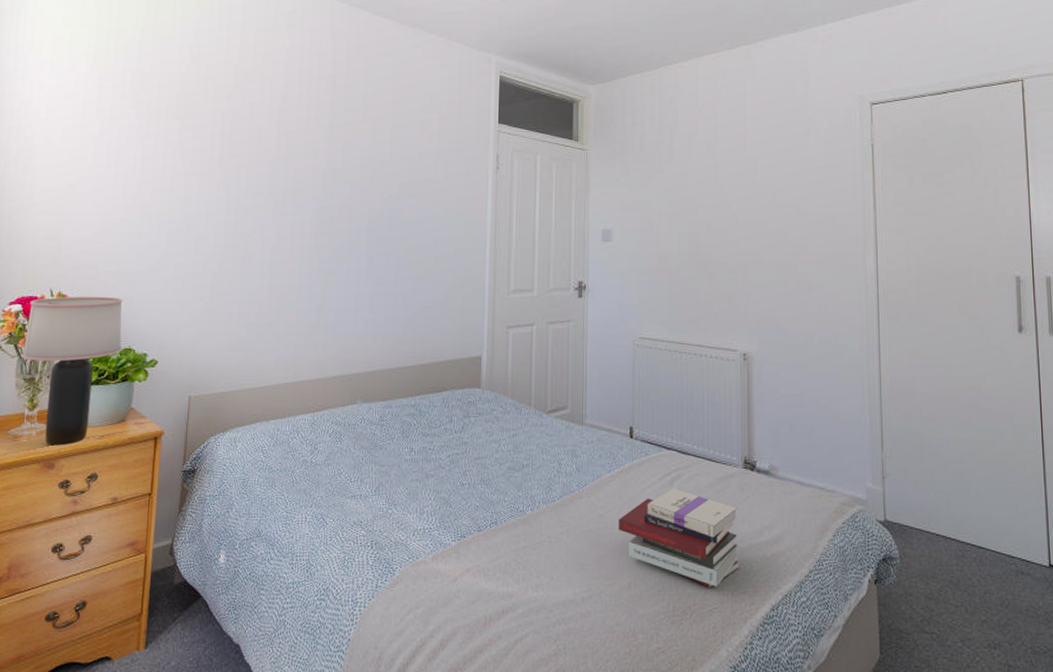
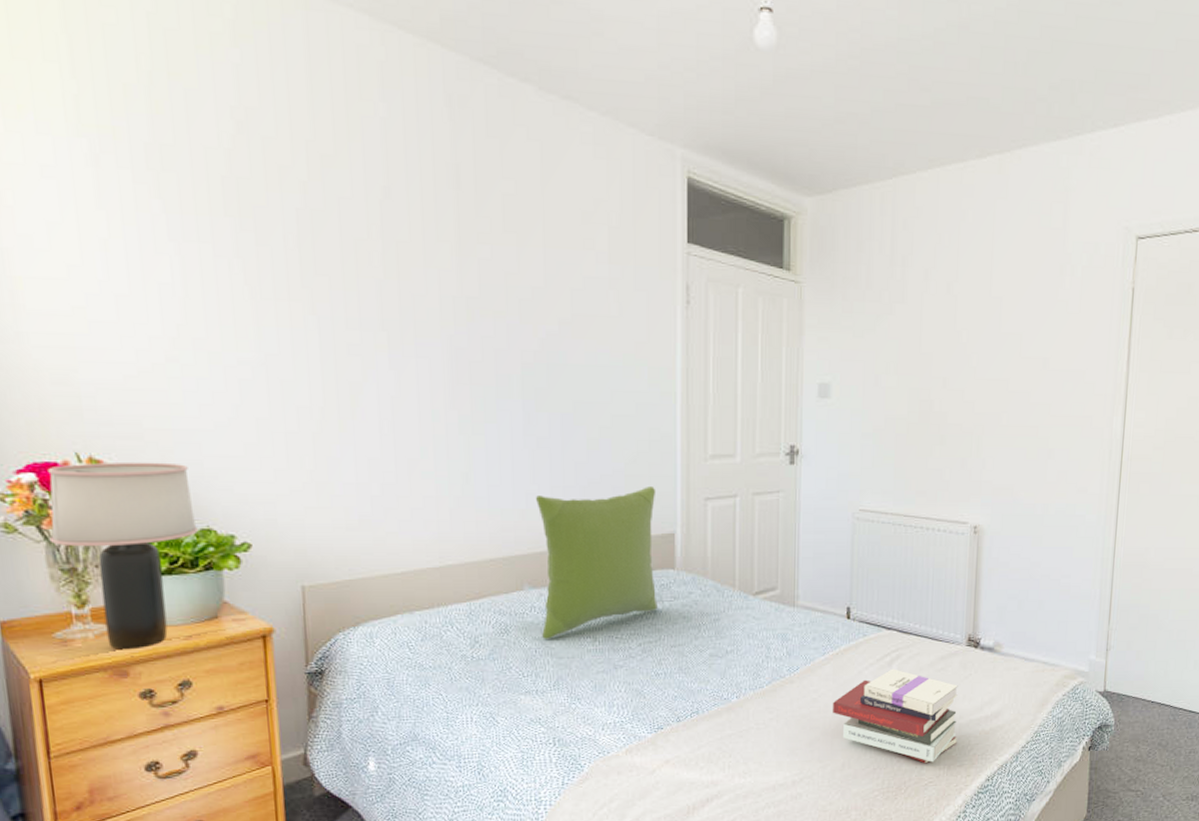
pillow: none [369,315,468,448] -> present [536,485,658,639]

